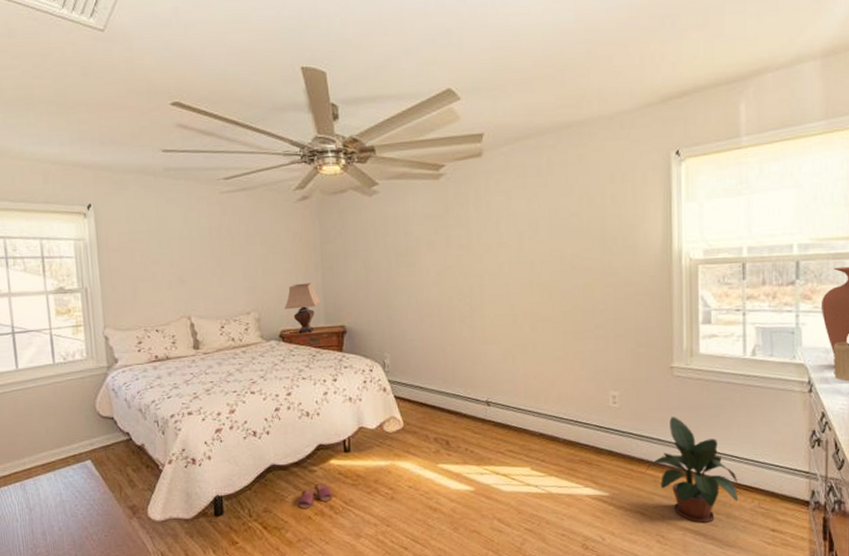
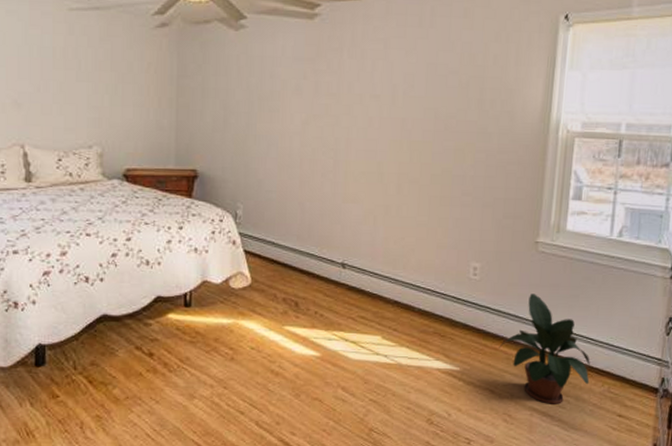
table lamp: present [284,283,322,334] -> none [131,119,173,175]
slippers: present [298,482,333,510] -> none [129,337,168,365]

